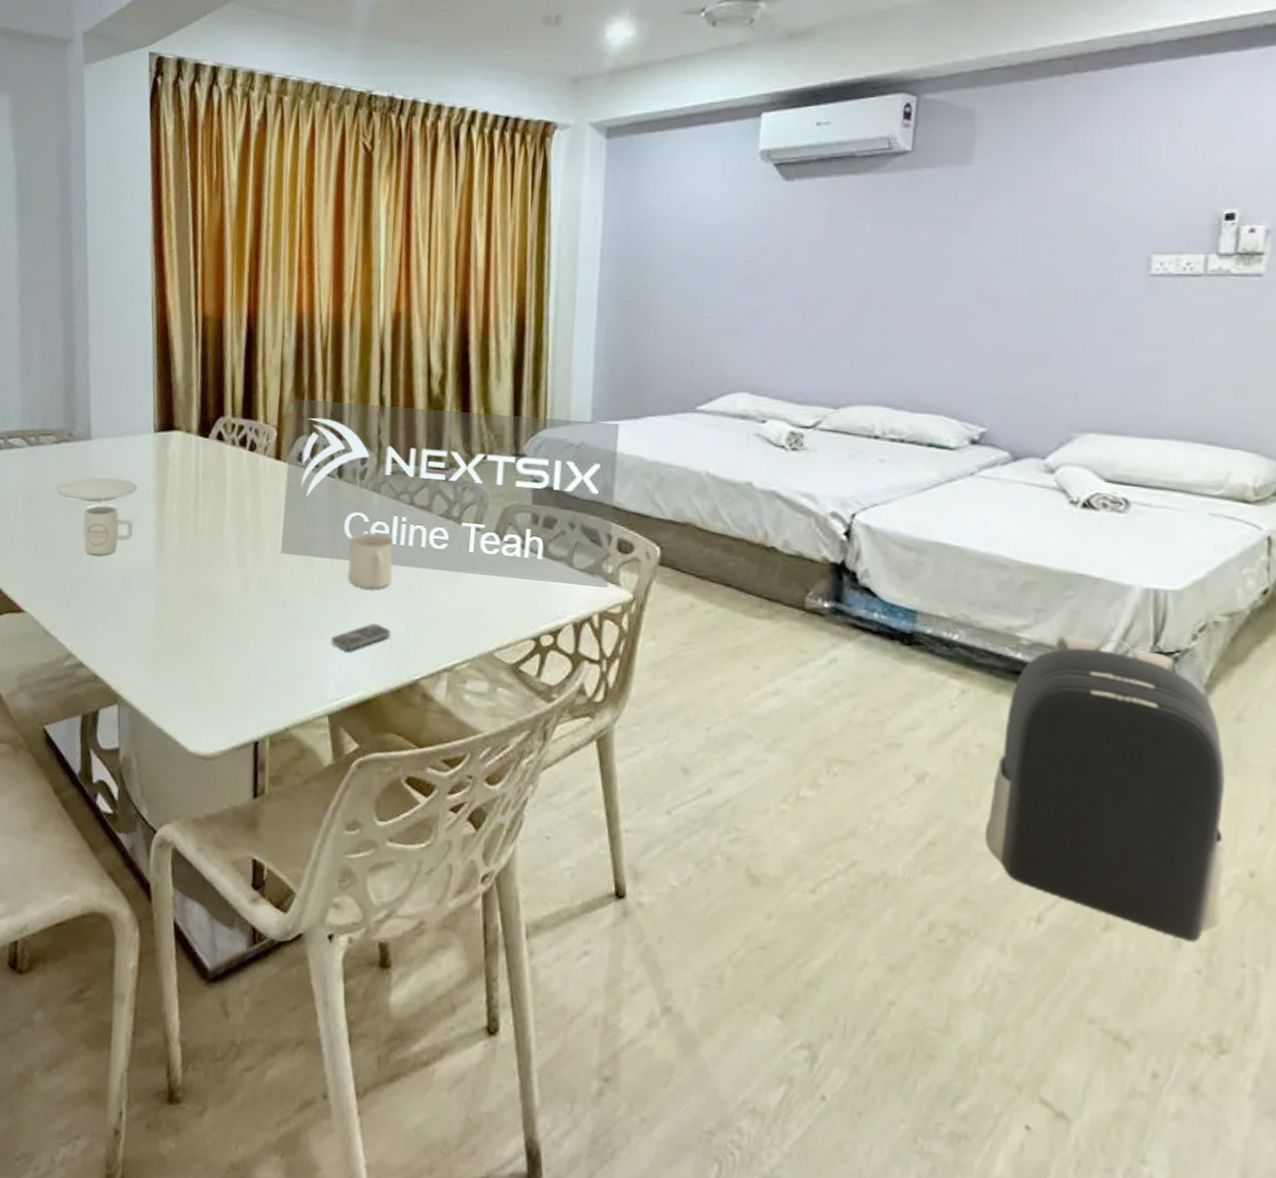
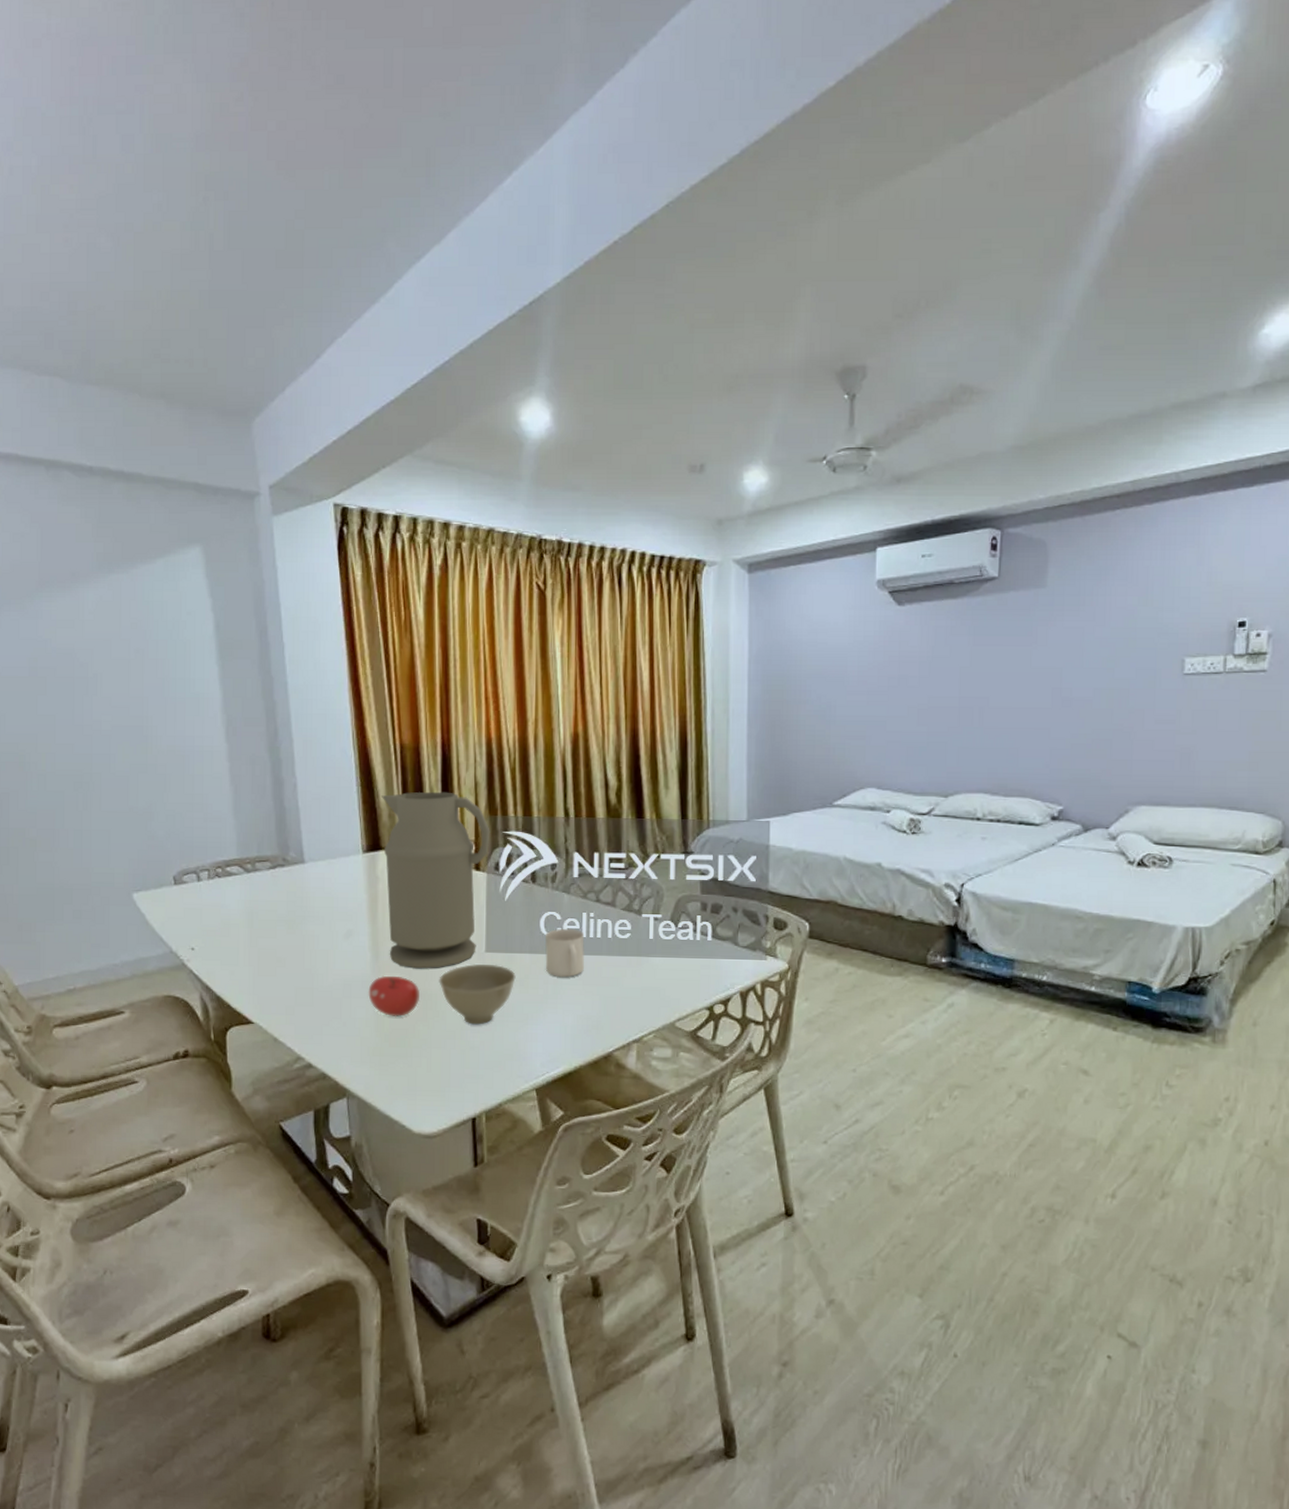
plate: present [56,477,138,502] -> none [275,896,352,919]
mug: present [82,505,133,556] -> none [303,922,350,967]
fruit: none [149,570,205,618] -> present [368,975,419,1017]
water jug: none [176,368,295,567] -> present [382,791,490,969]
bowl: none [227,565,314,635] -> present [439,964,516,1025]
mobile phone: present [331,623,390,652] -> none [534,1007,585,1033]
backpack: present [985,635,1225,942] -> none [1072,970,1247,1199]

